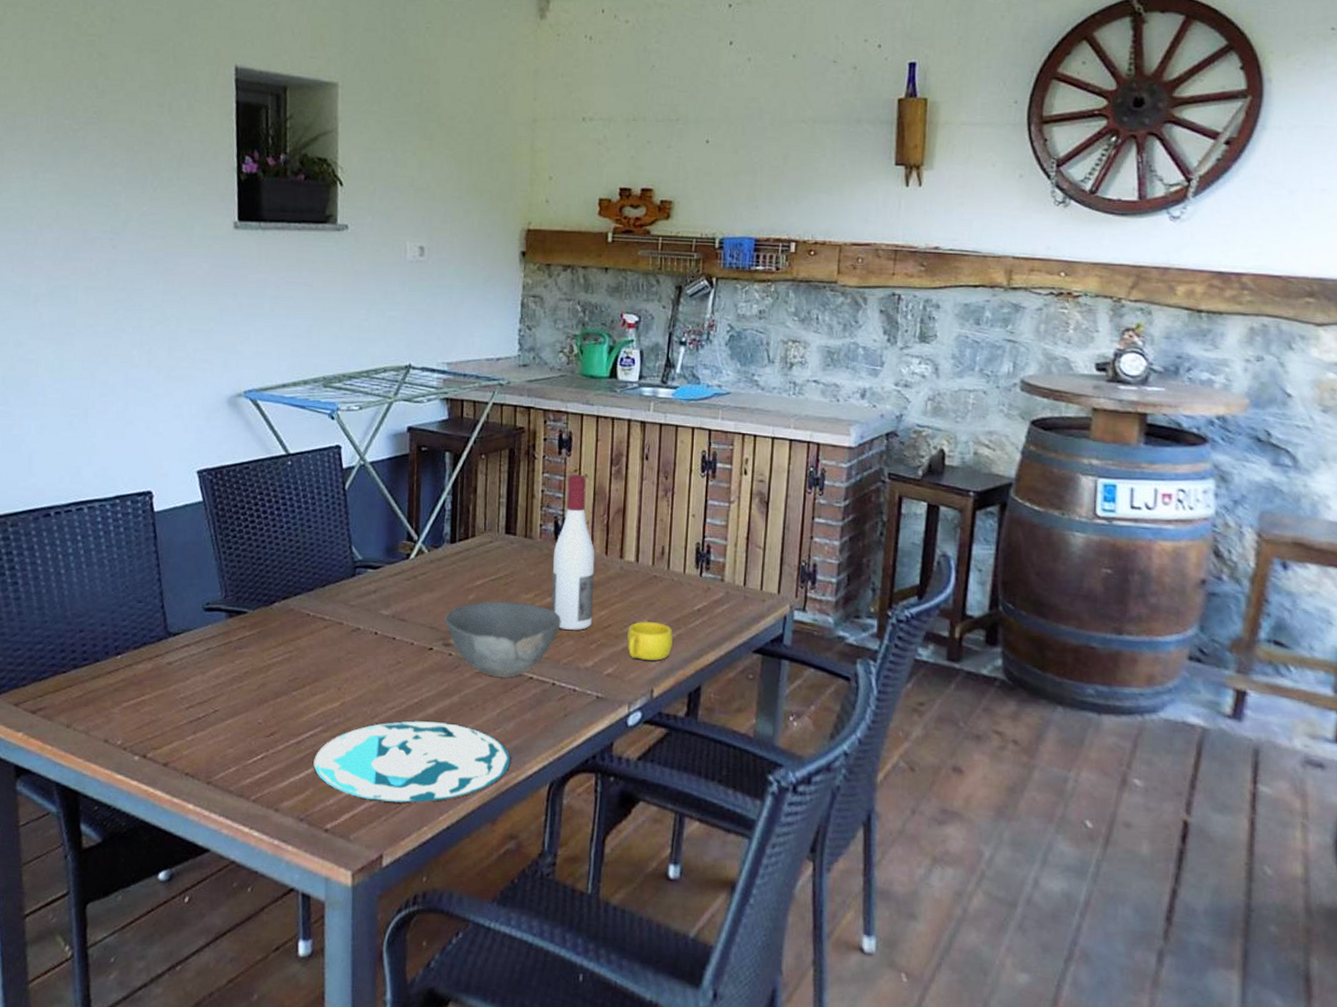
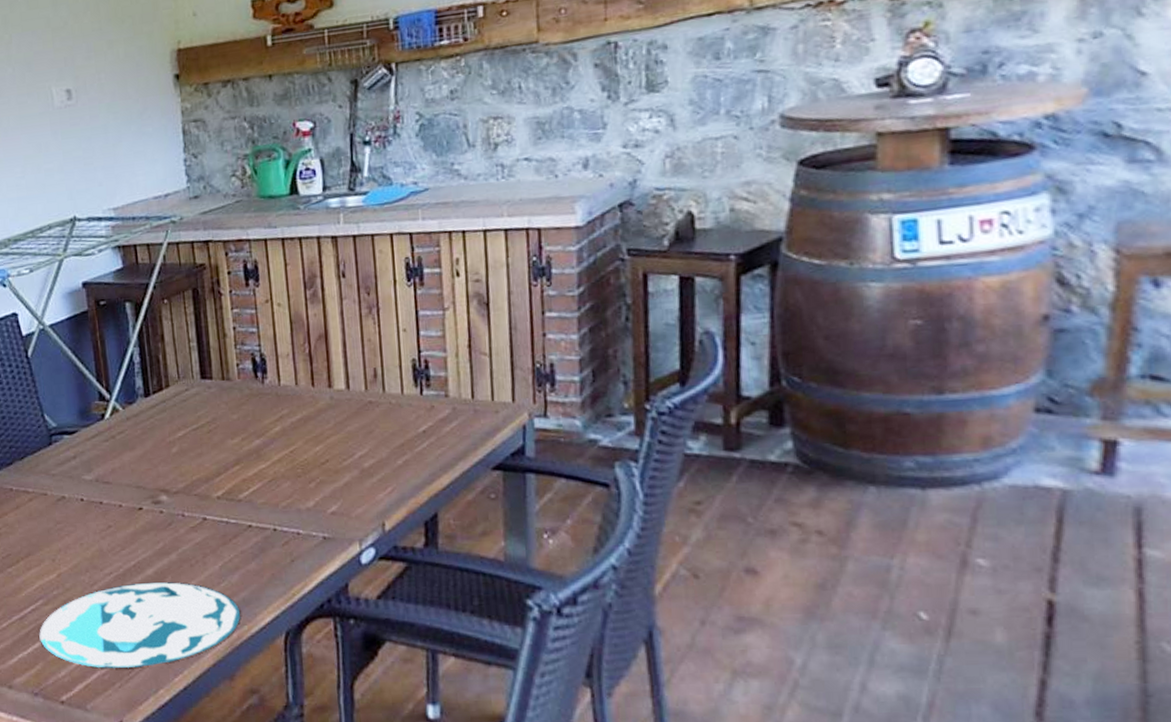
bowl: present [445,600,561,678] -> none [150,448,274,530]
wine bottle: present [551,474,595,630] -> none [255,304,307,471]
cup: present [626,621,673,661] -> none [347,450,400,493]

